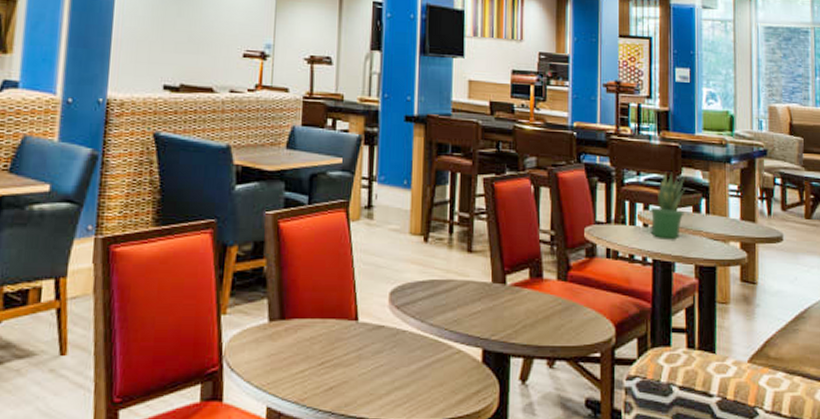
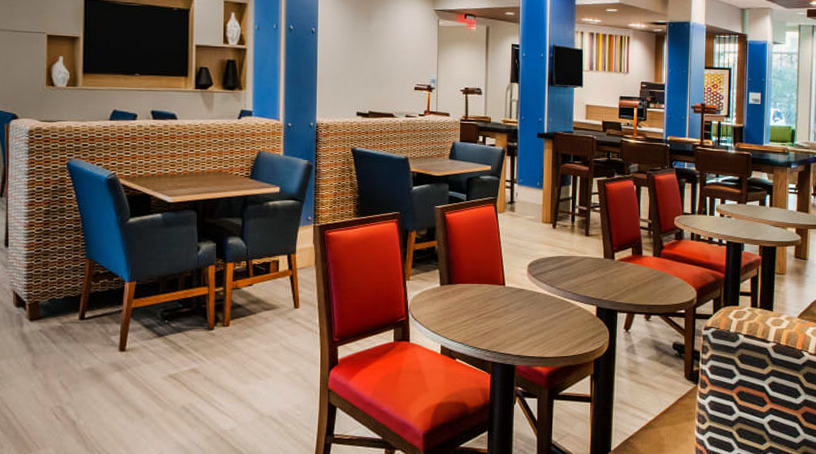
planter: present [650,171,687,241] -> none [726,174,755,228]

